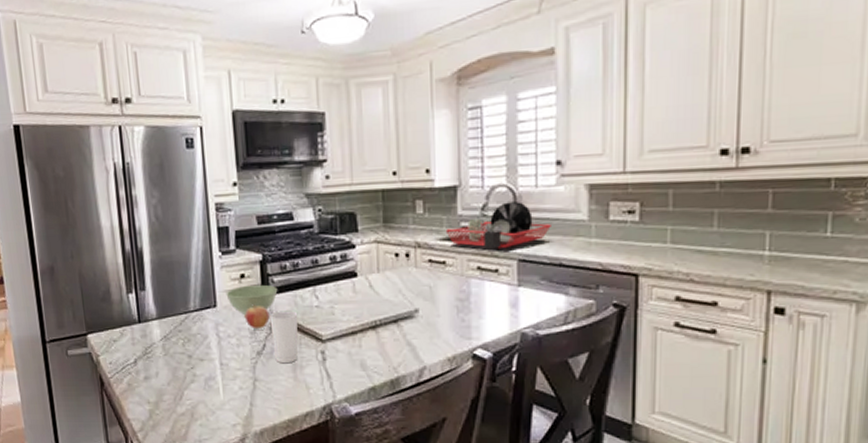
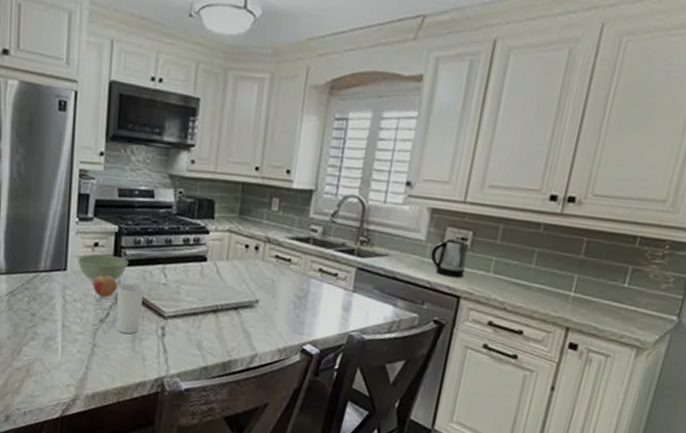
dish rack: present [445,202,551,252] -> none [295,212,392,259]
kettle: none [597,213,638,256] -> present [430,238,470,279]

